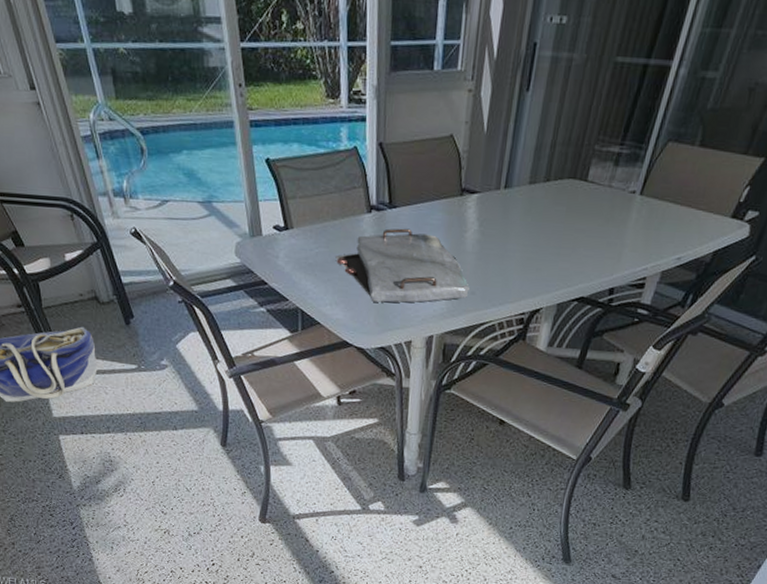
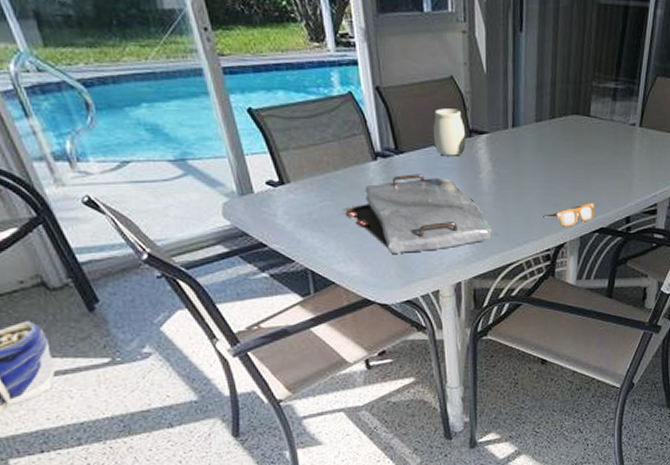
beer mug: none [425,166,458,214] -> present [432,108,466,156]
sunglasses: none [522,270,578,293] -> present [543,203,594,227]

